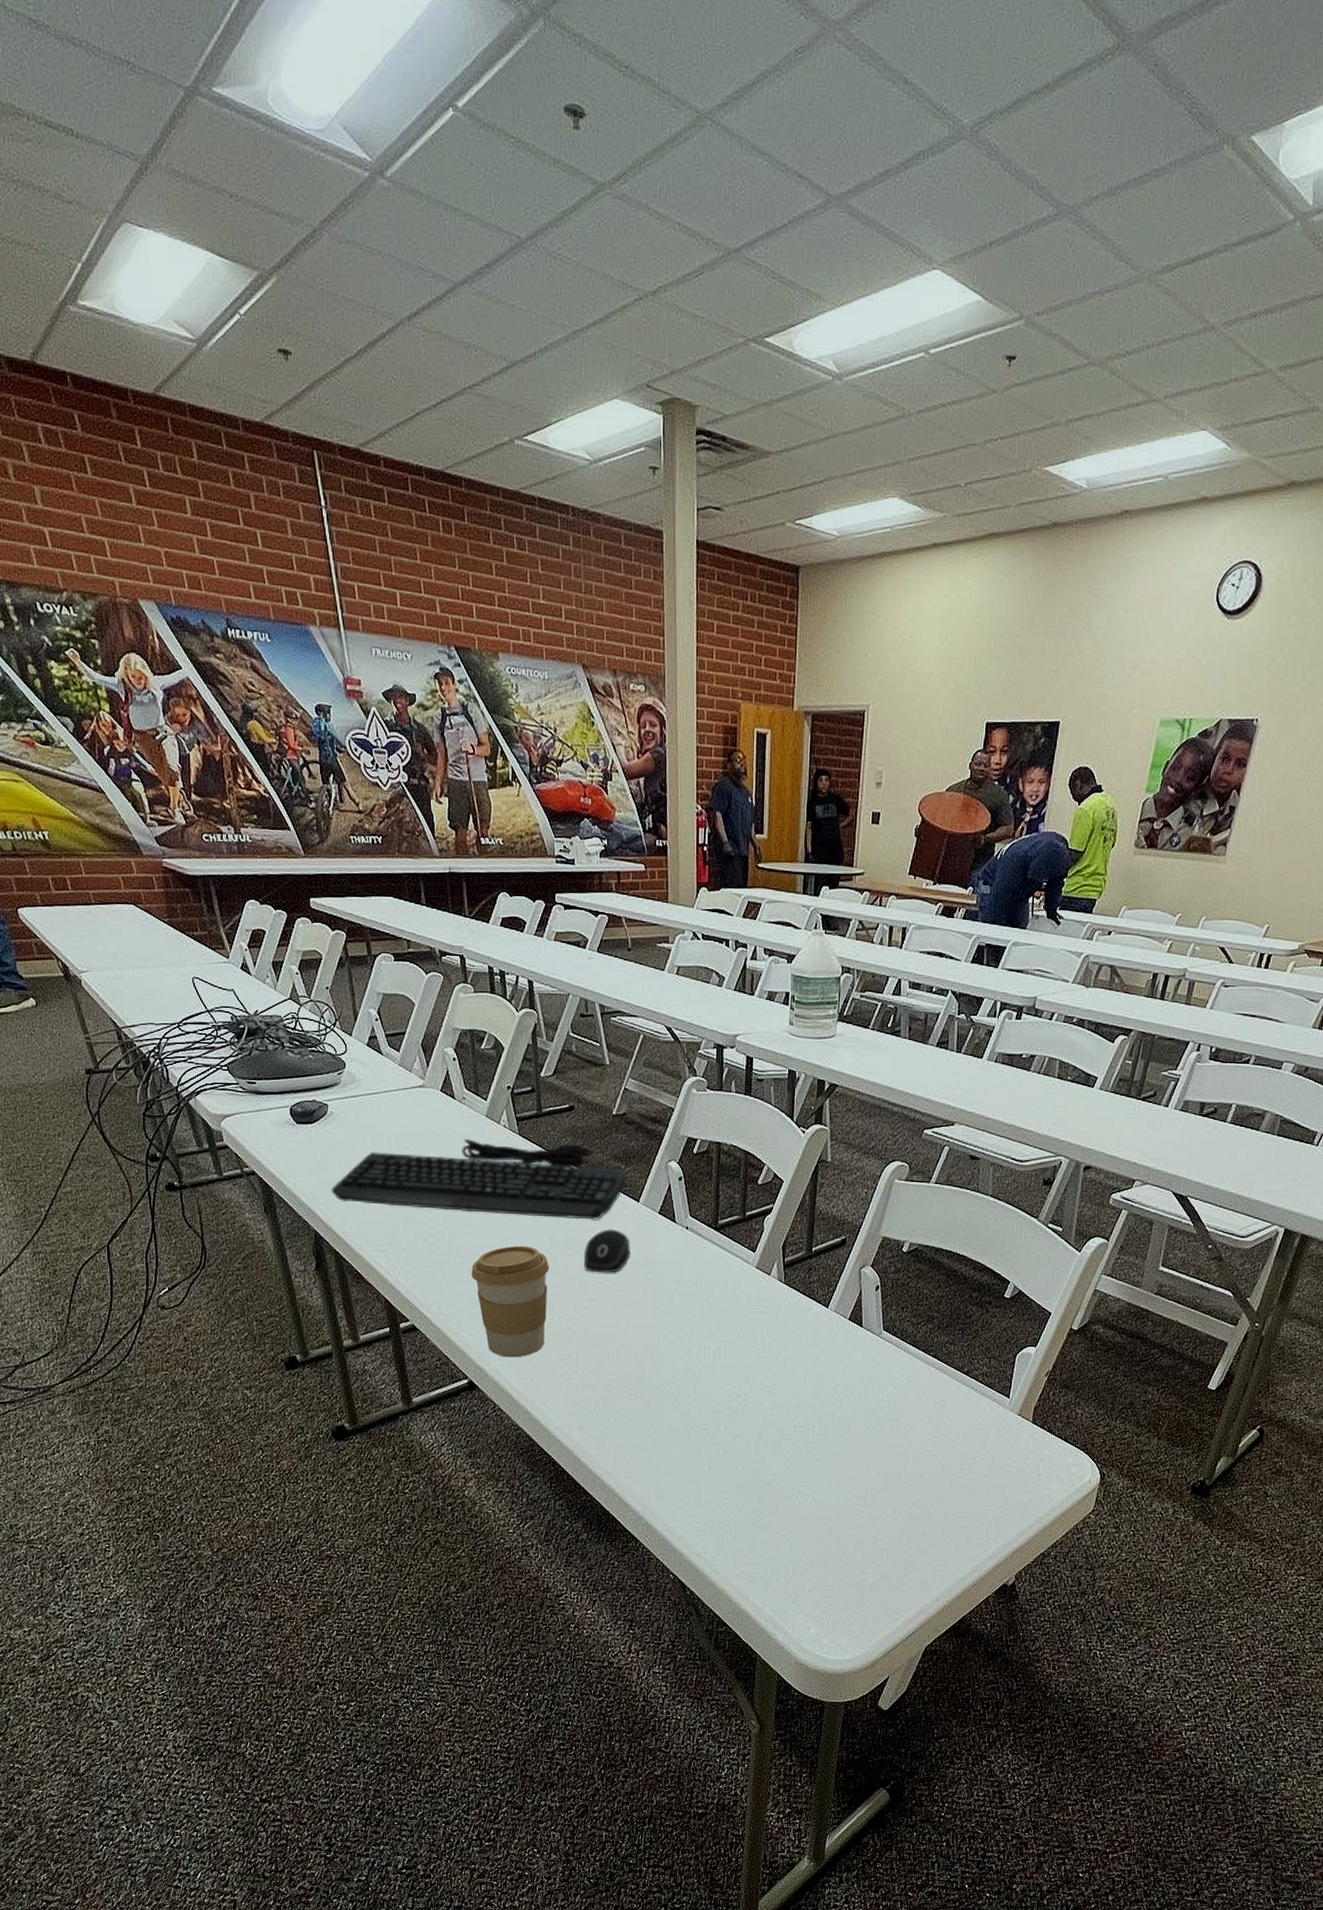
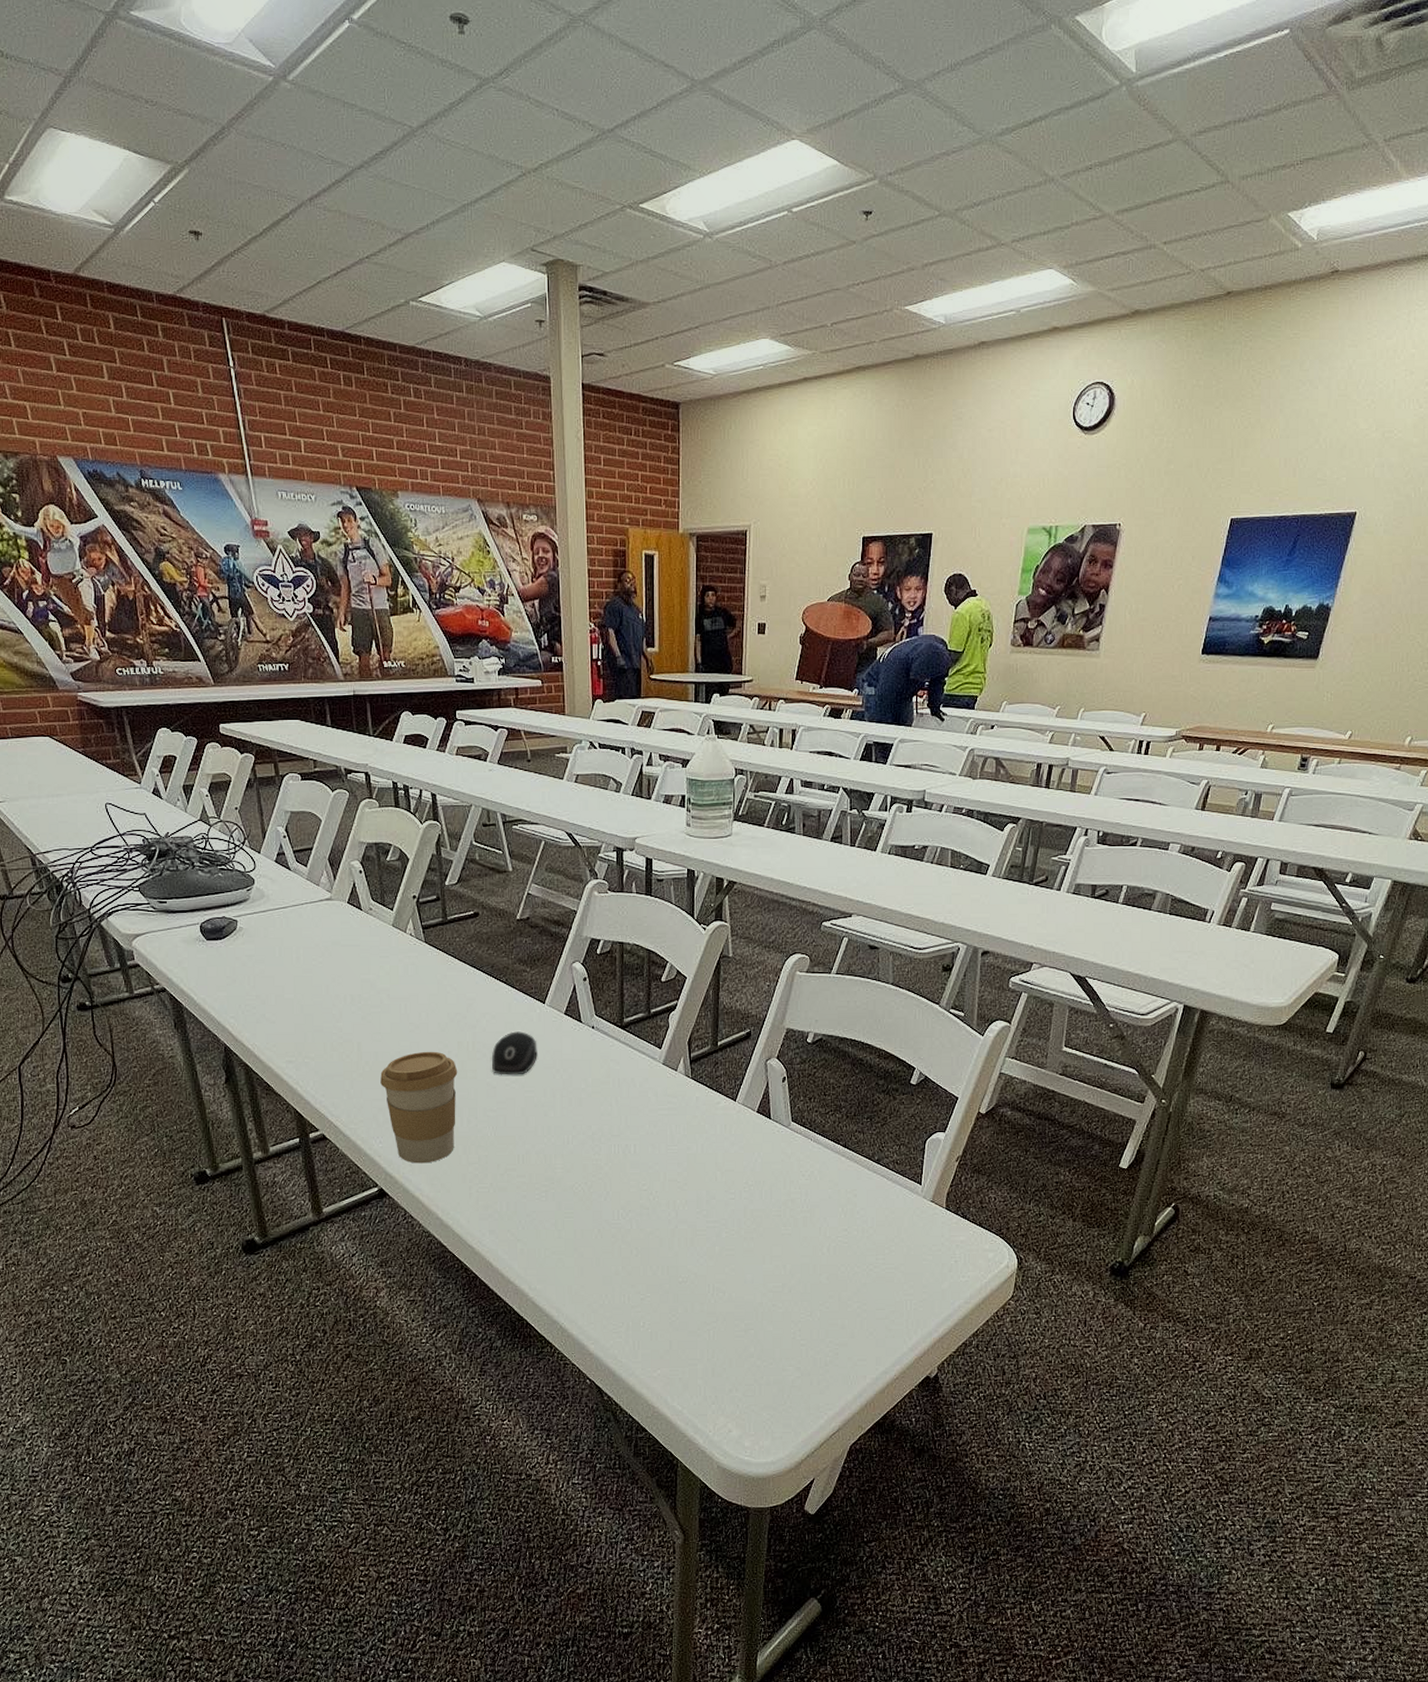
keyboard: present [332,1138,626,1220] -> none [241,948,532,1023]

